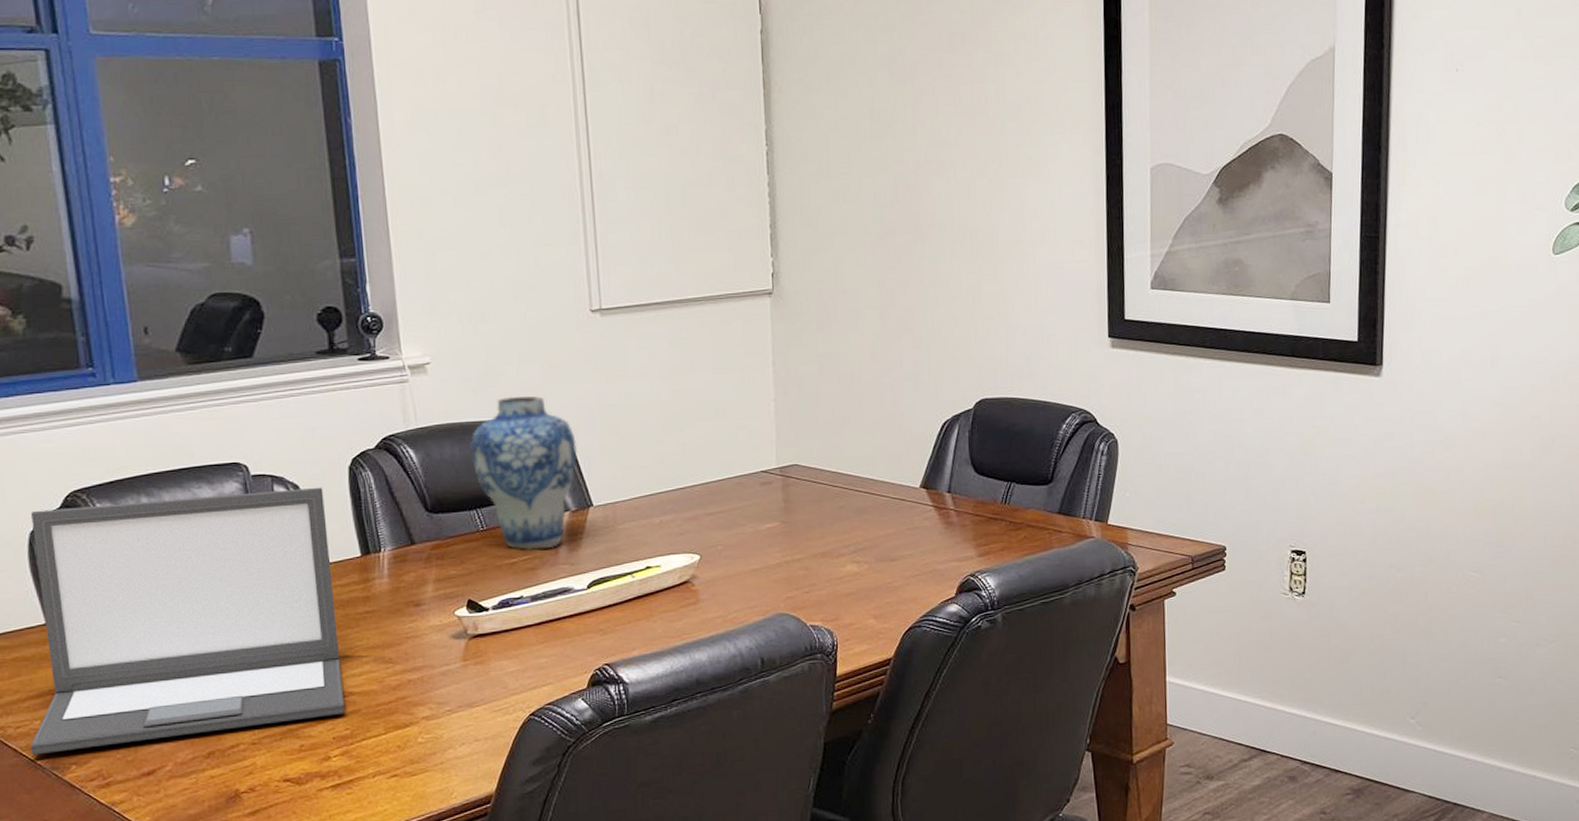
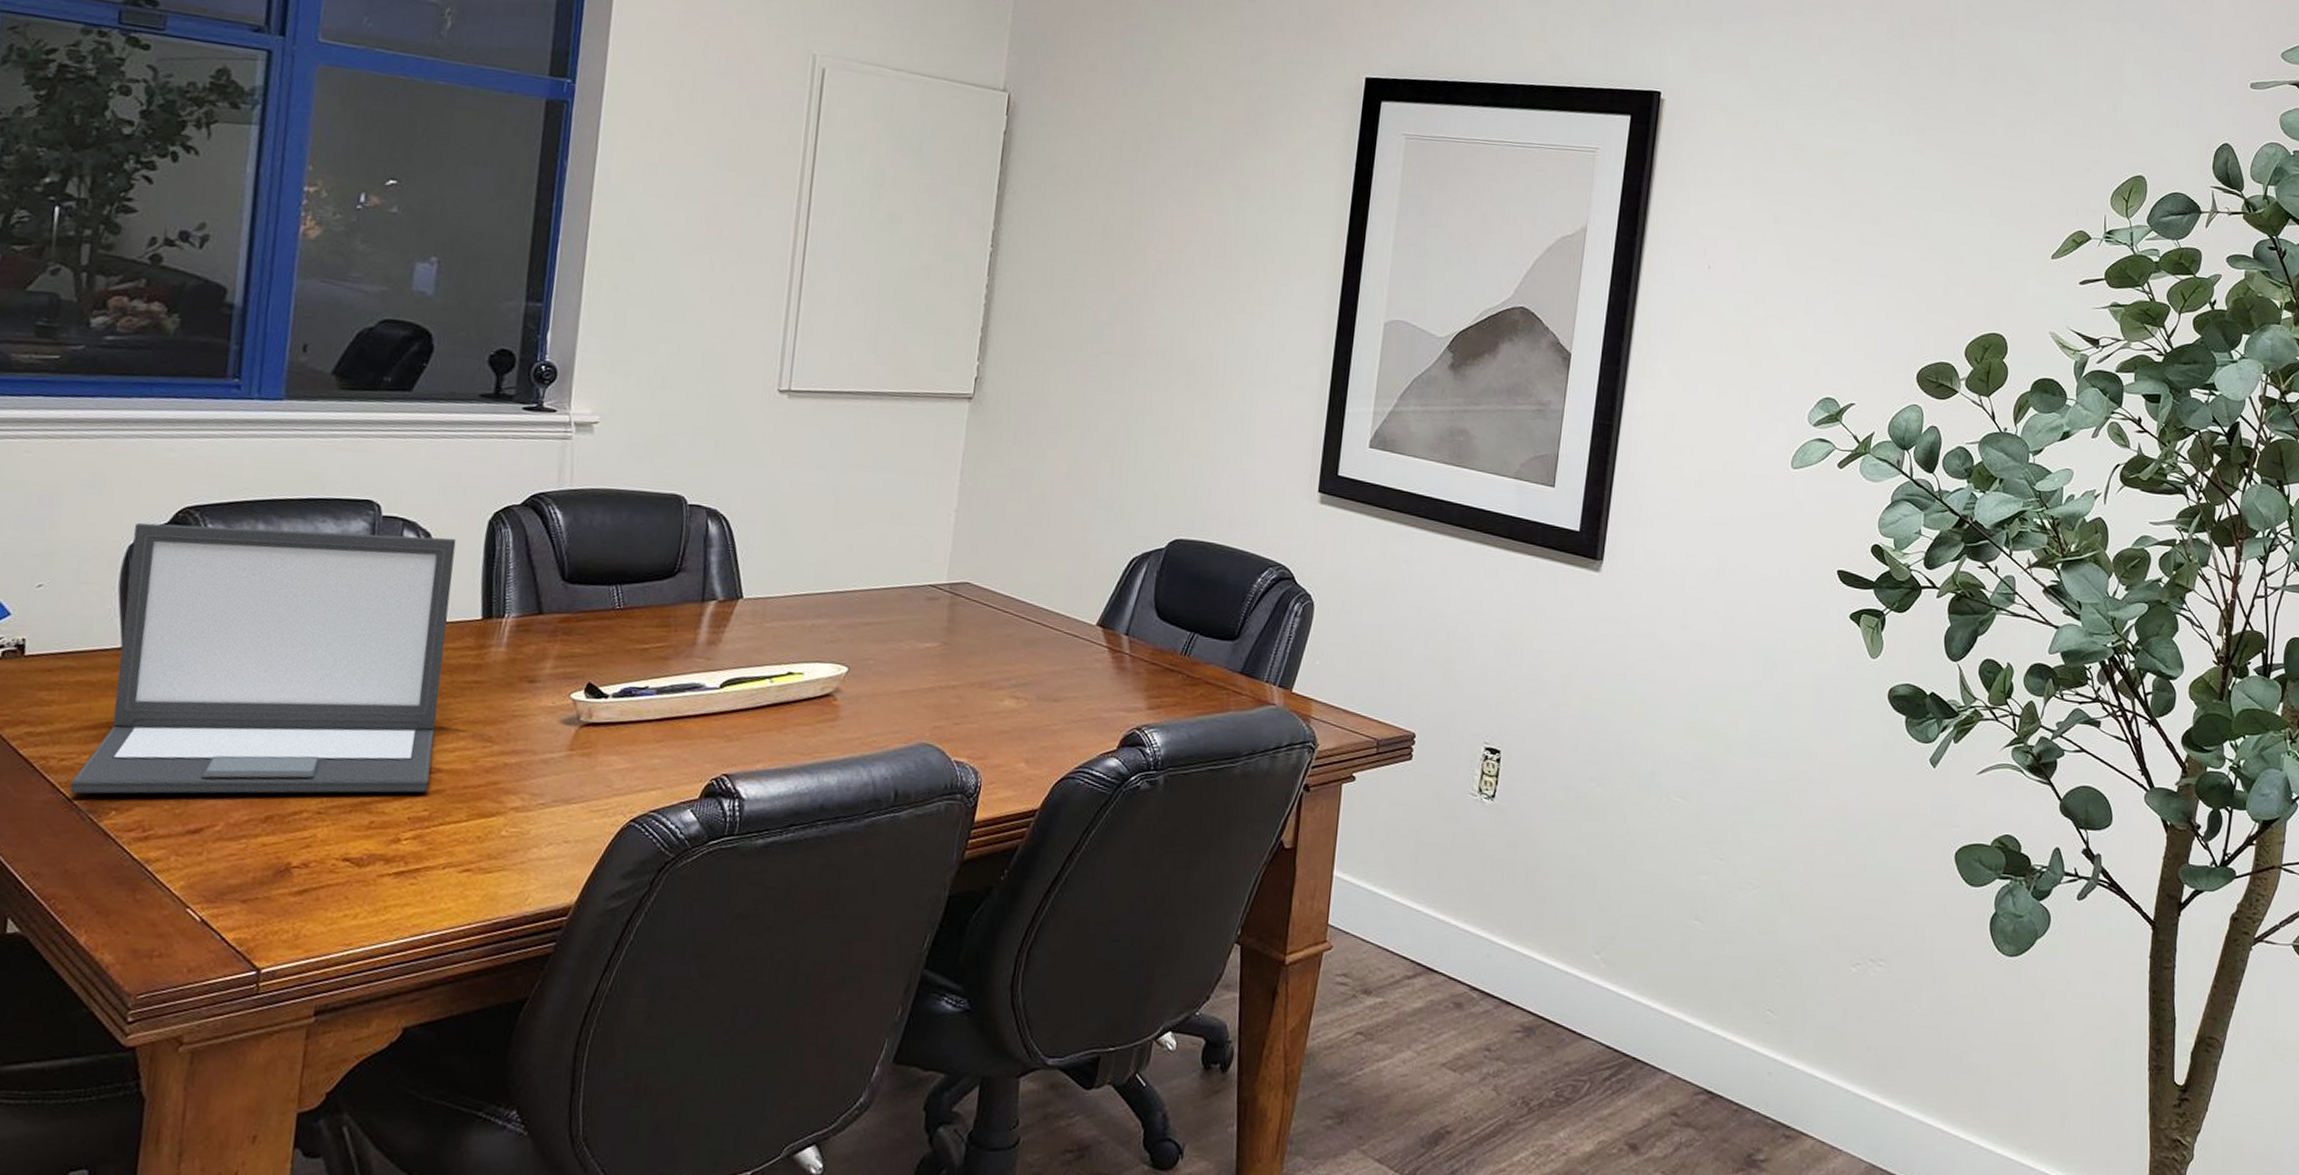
vase: present [471,396,577,551] -> none [622,469,738,639]

